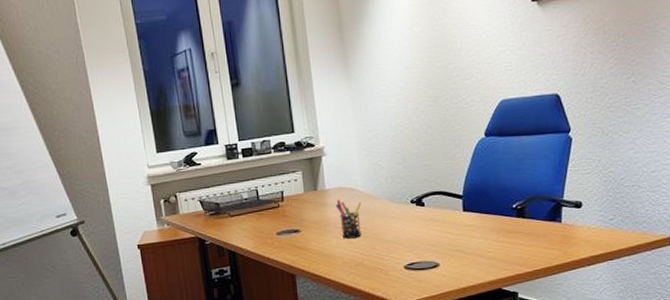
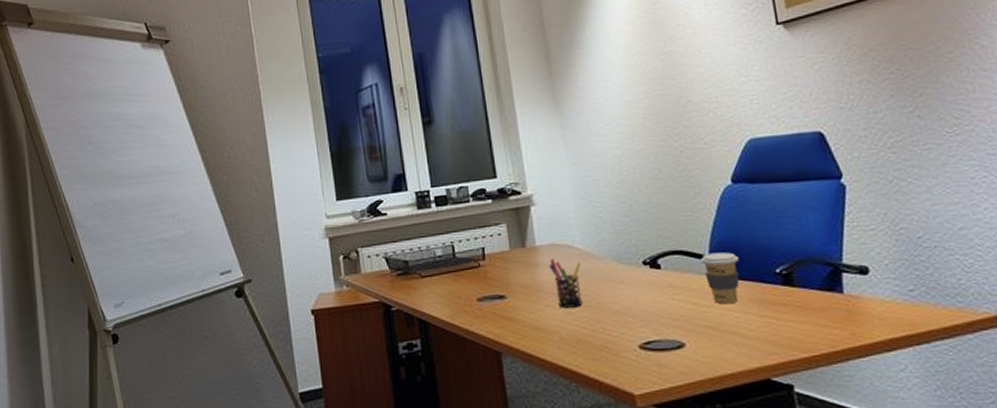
coffee cup: none [455,192,485,233] -> present [700,252,740,305]

